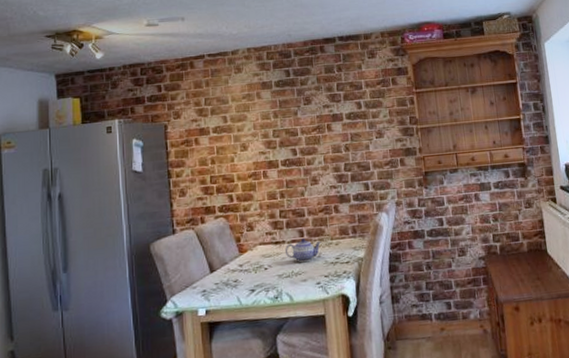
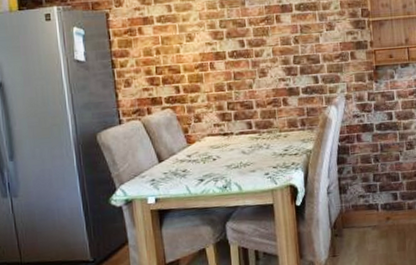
teapot: present [284,238,322,263] -> none [233,130,270,154]

